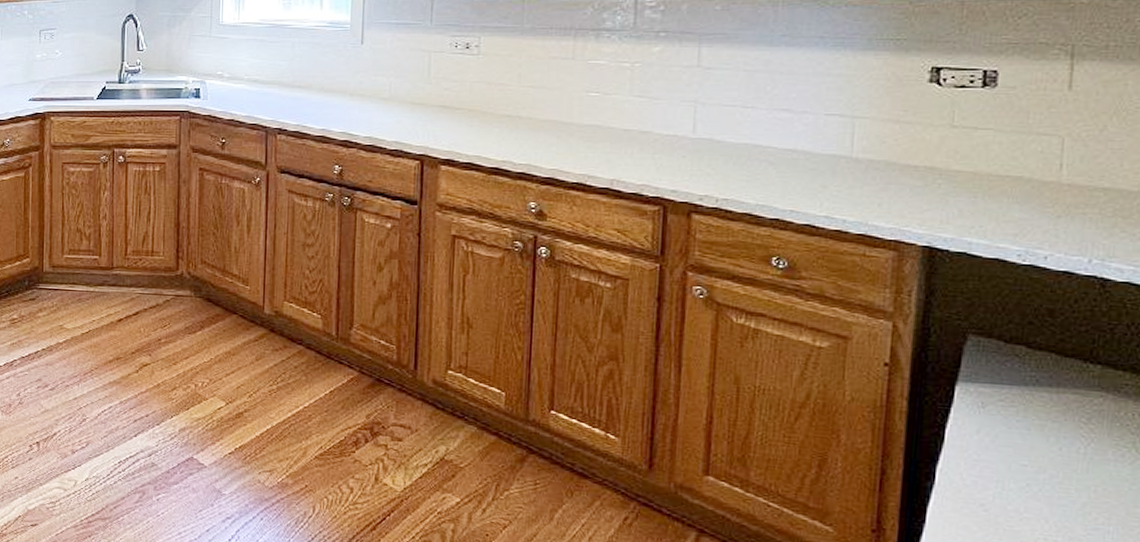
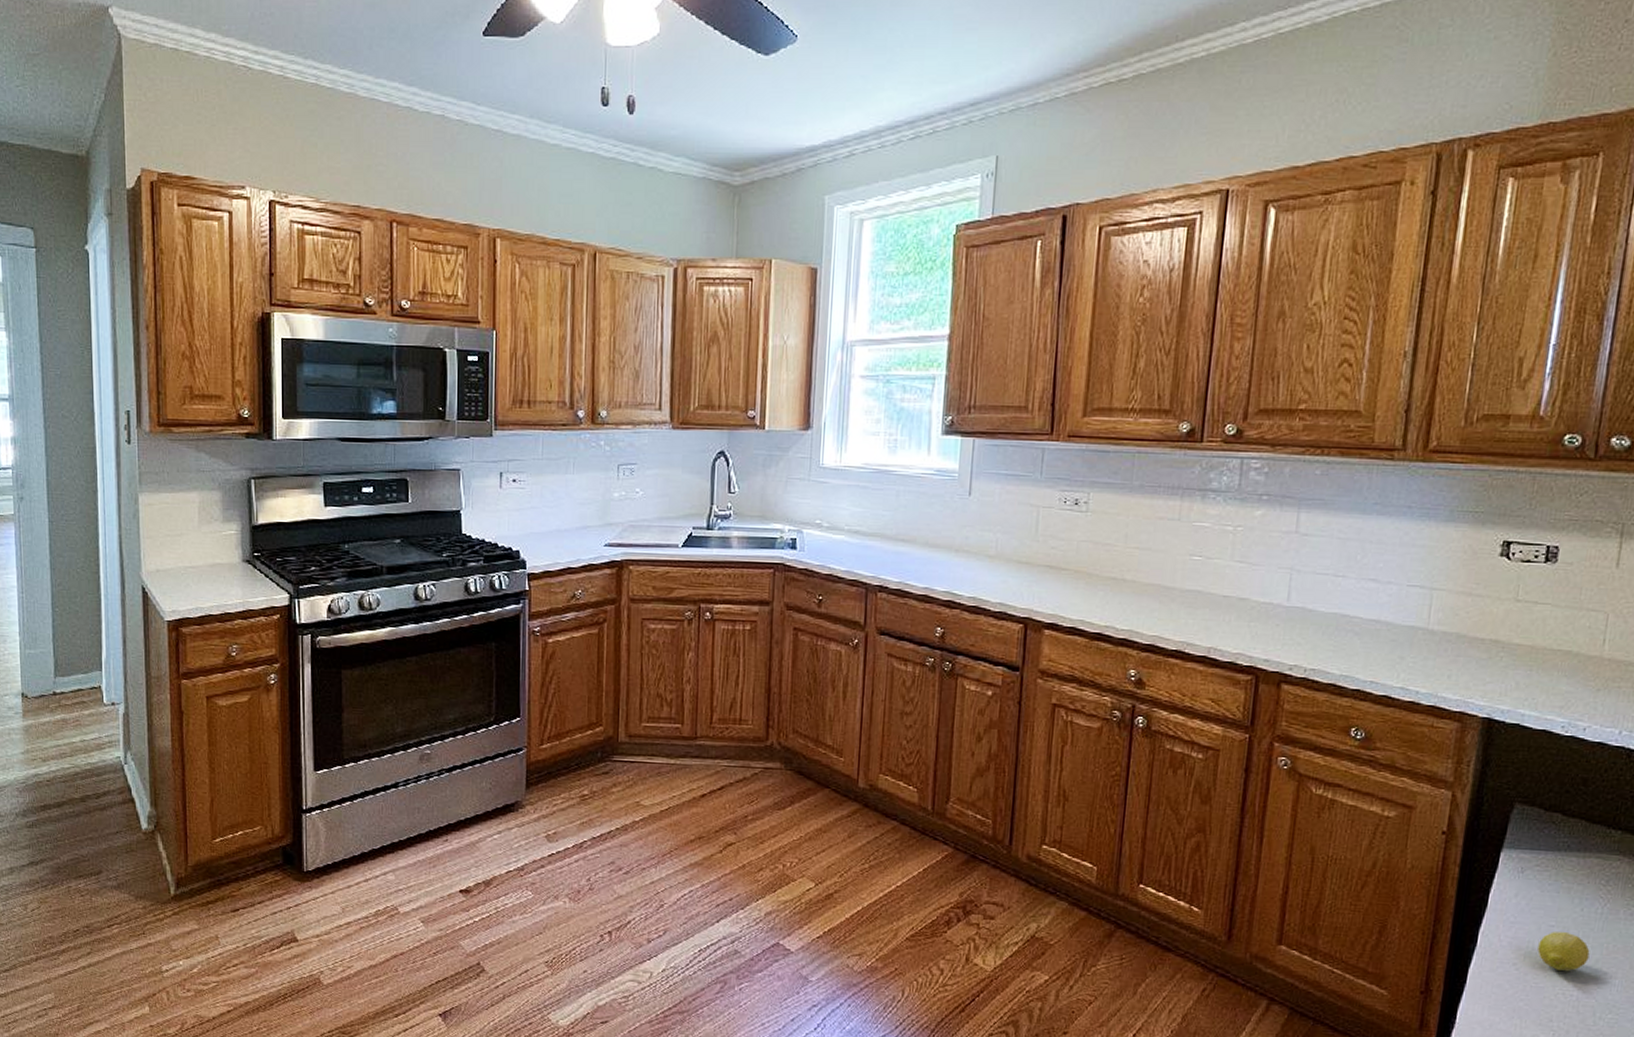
fruit: none [1009,471,1074,515] -> present [1537,932,1590,971]

